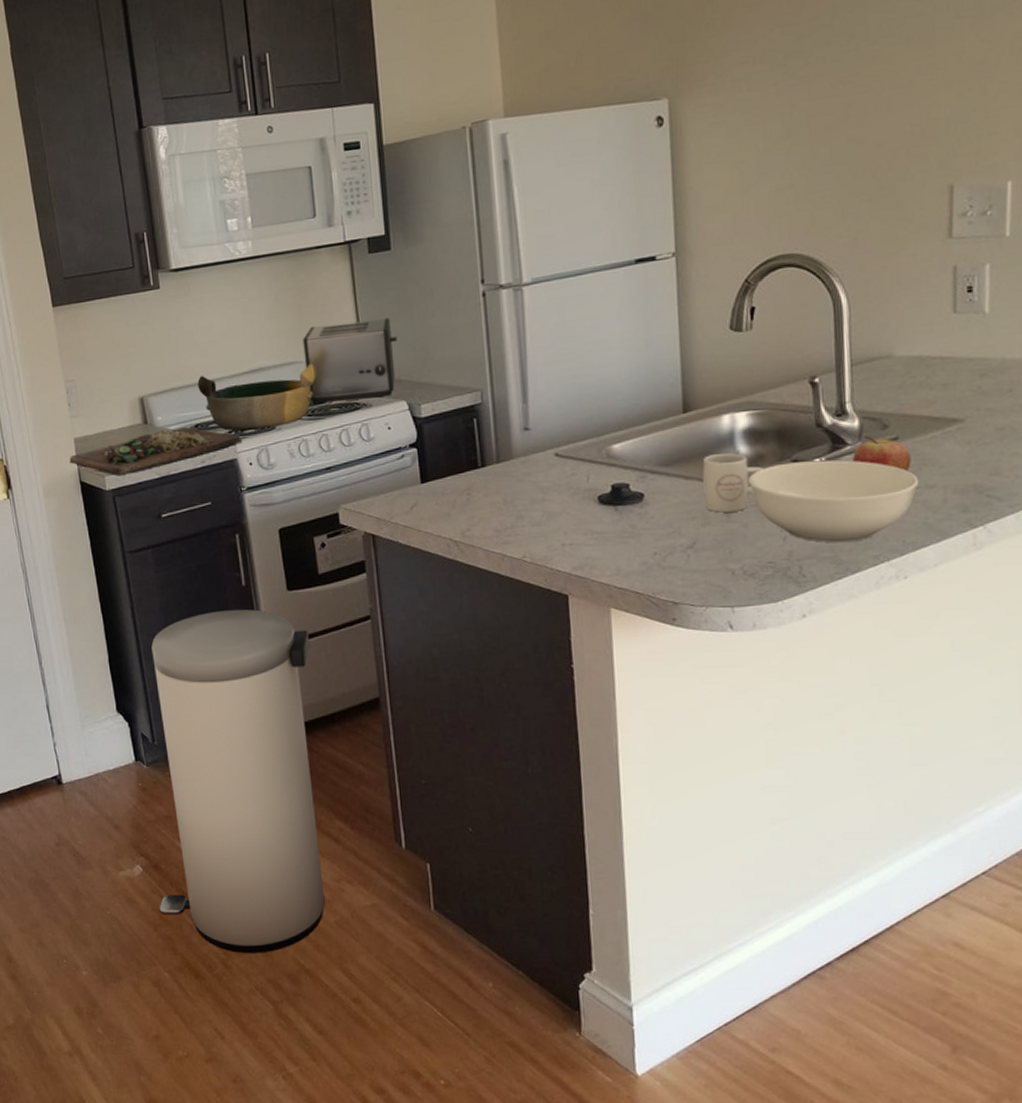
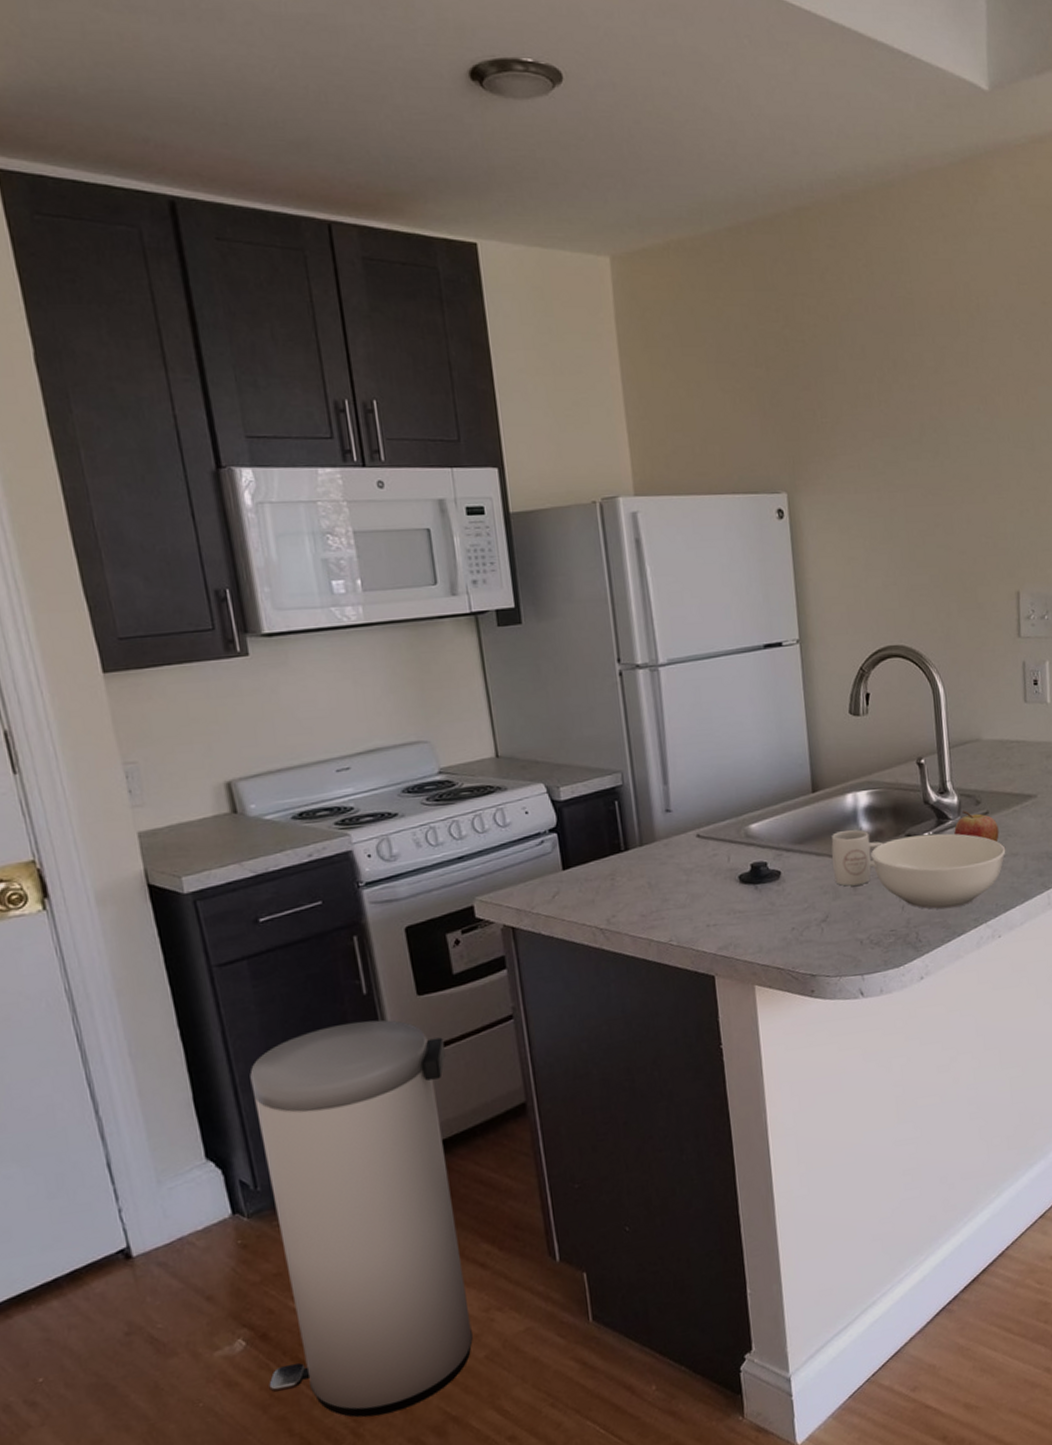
cutting board: present [69,427,243,476] -> none [131,815,359,876]
cooking pot: present [197,364,317,431] -> none [300,744,444,820]
toaster: present [303,318,397,404] -> none [426,695,532,788]

